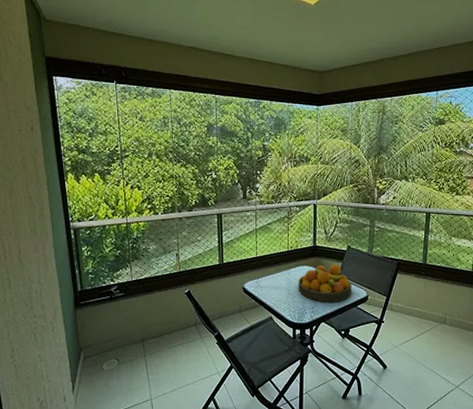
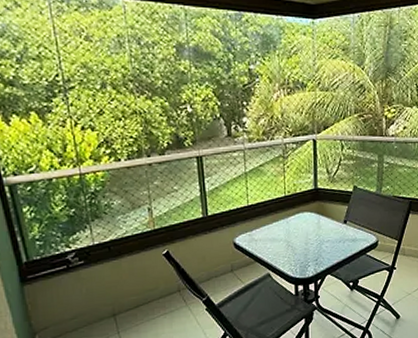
fruit bowl: present [298,264,351,302] -> none [299,208,359,252]

